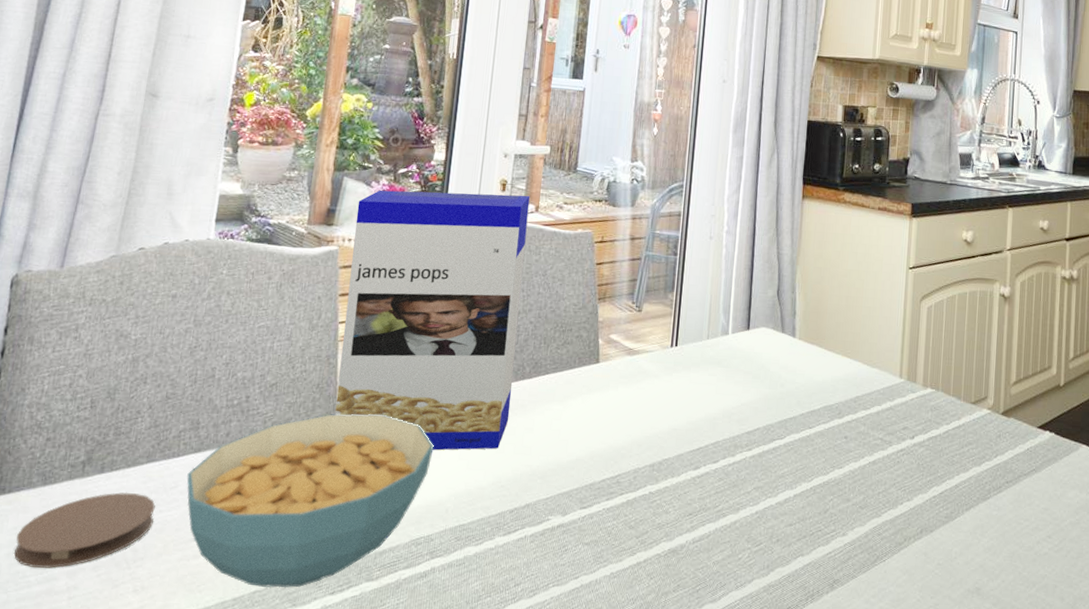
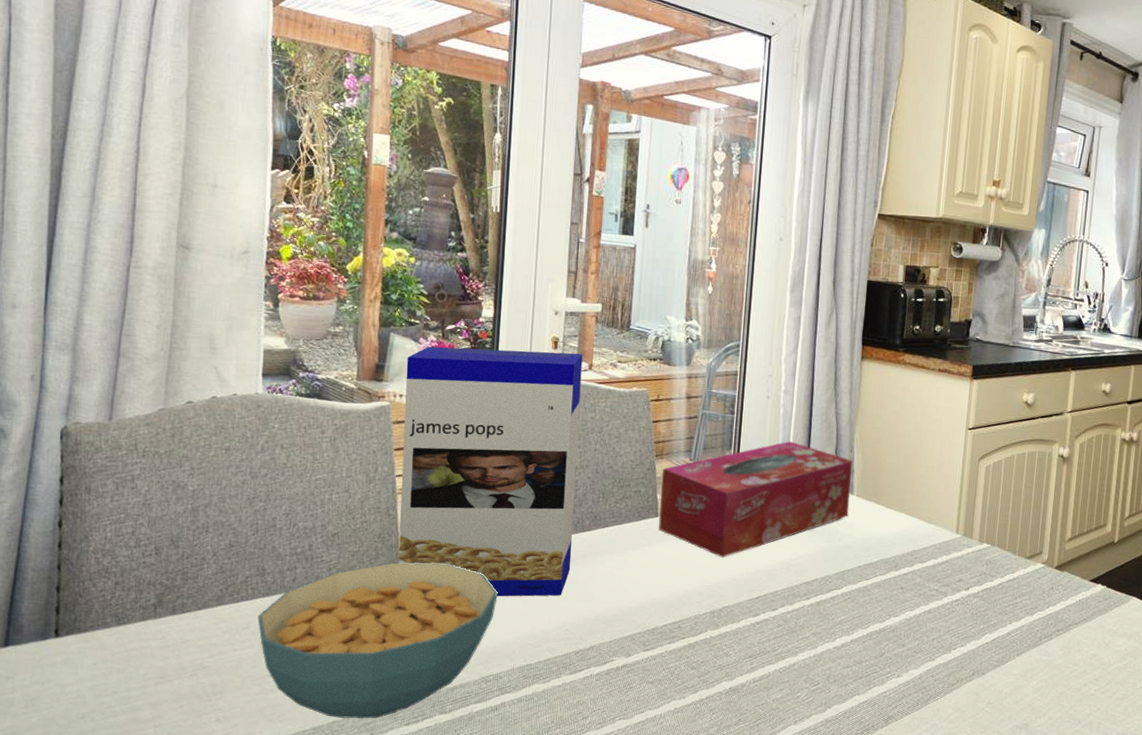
coaster: present [14,492,155,569] -> none [97,632,229,700]
tissue box: none [599,282,794,406] -> present [659,441,852,558]

